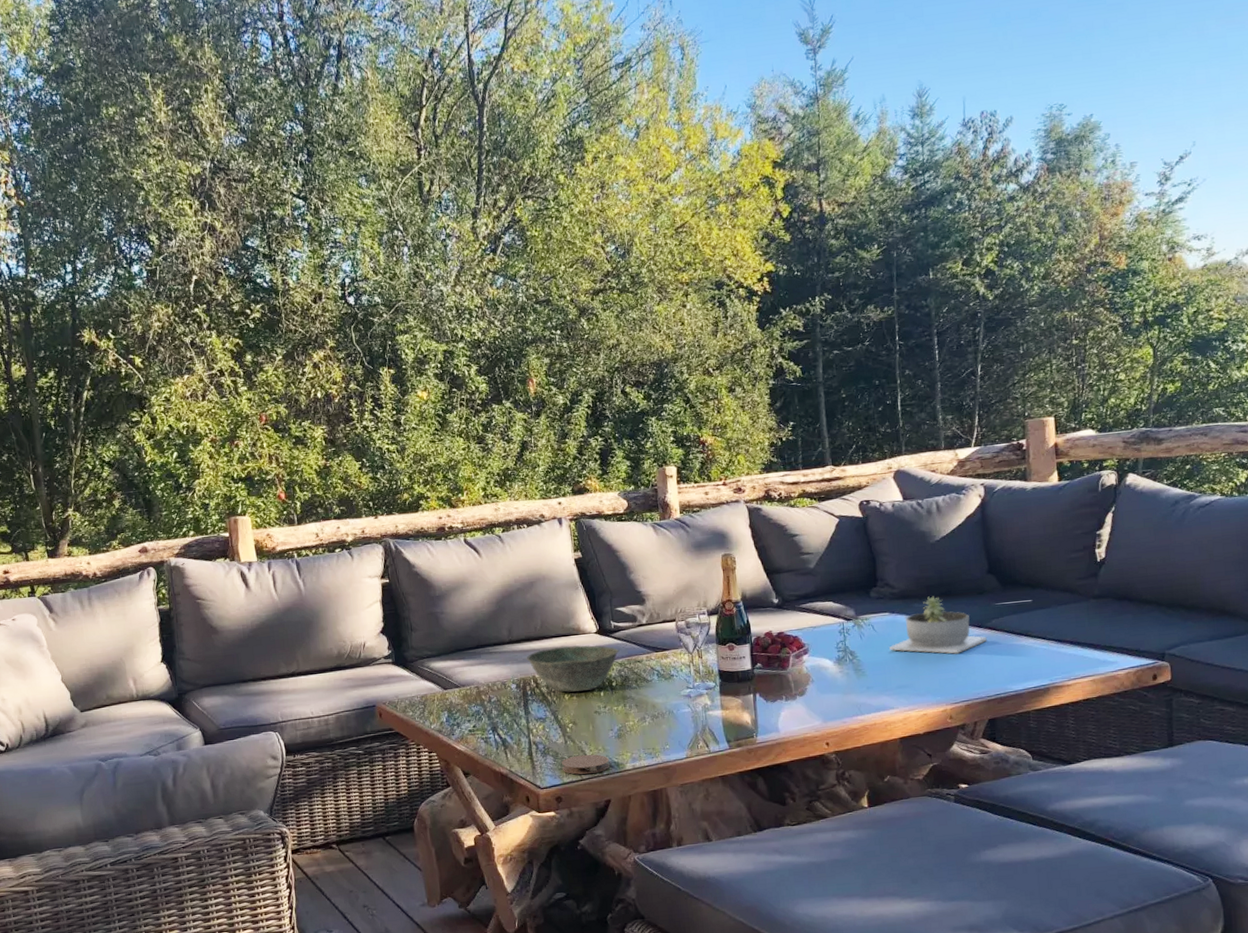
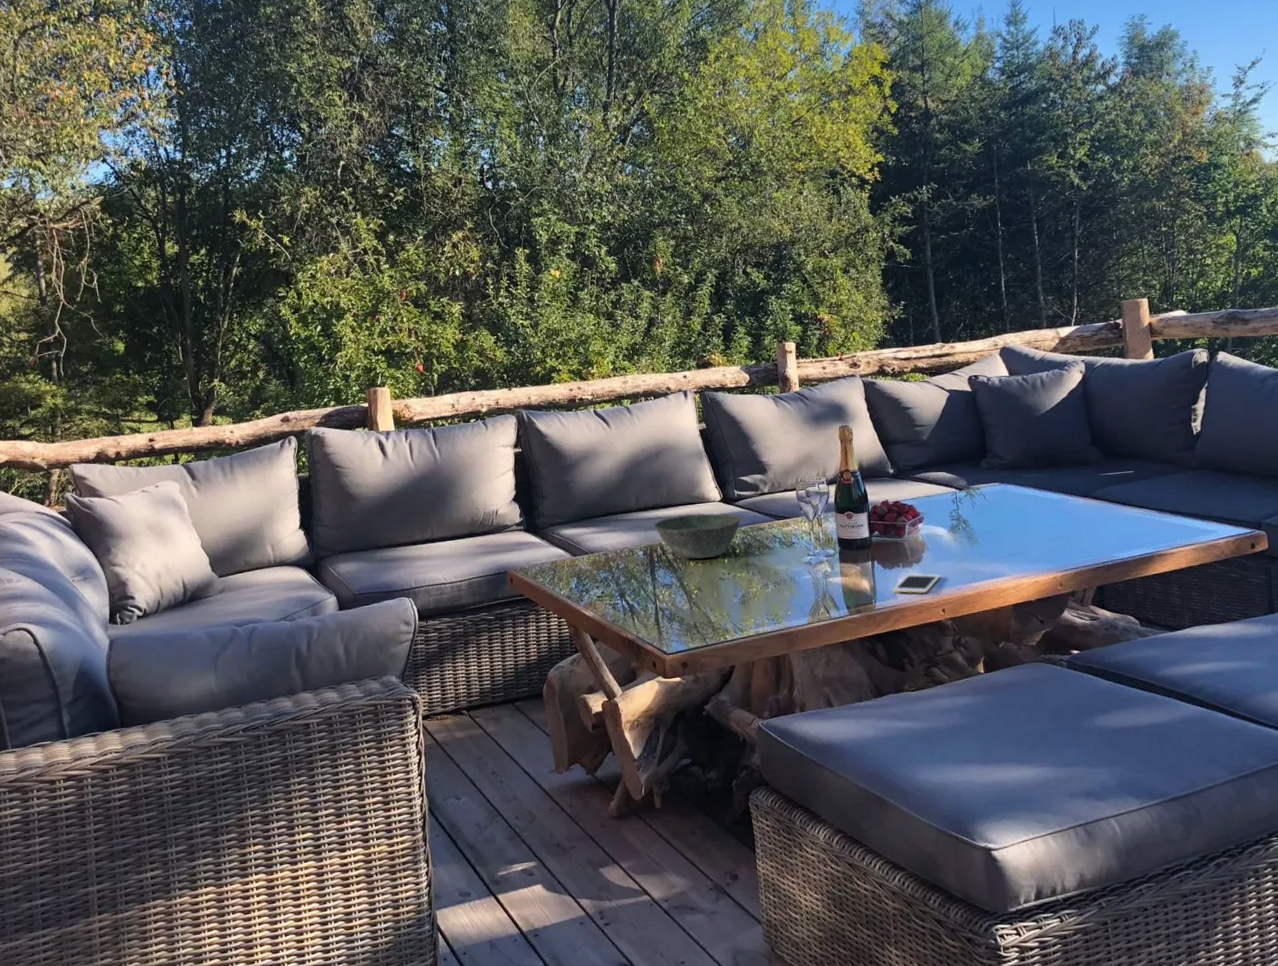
coaster: present [562,754,610,775] -> none [687,620,734,641]
cell phone: none [775,705,825,727] -> present [893,573,941,594]
succulent planter: present [889,596,987,654] -> none [1000,467,1093,523]

